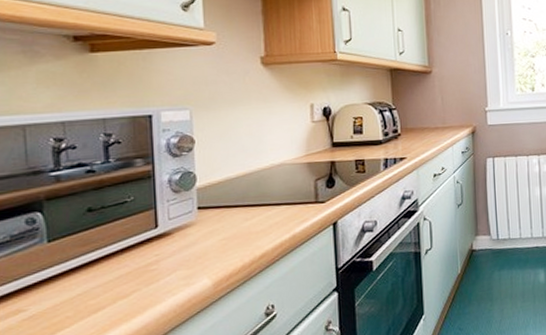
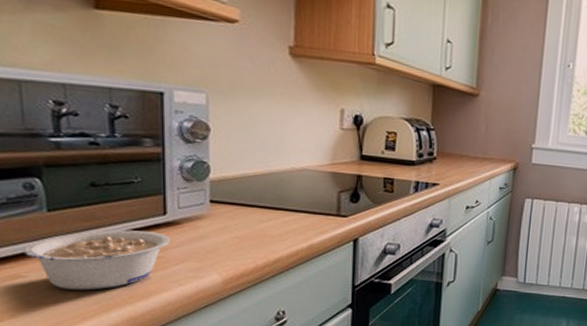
legume: none [26,246,162,318] -> present [24,229,170,290]

